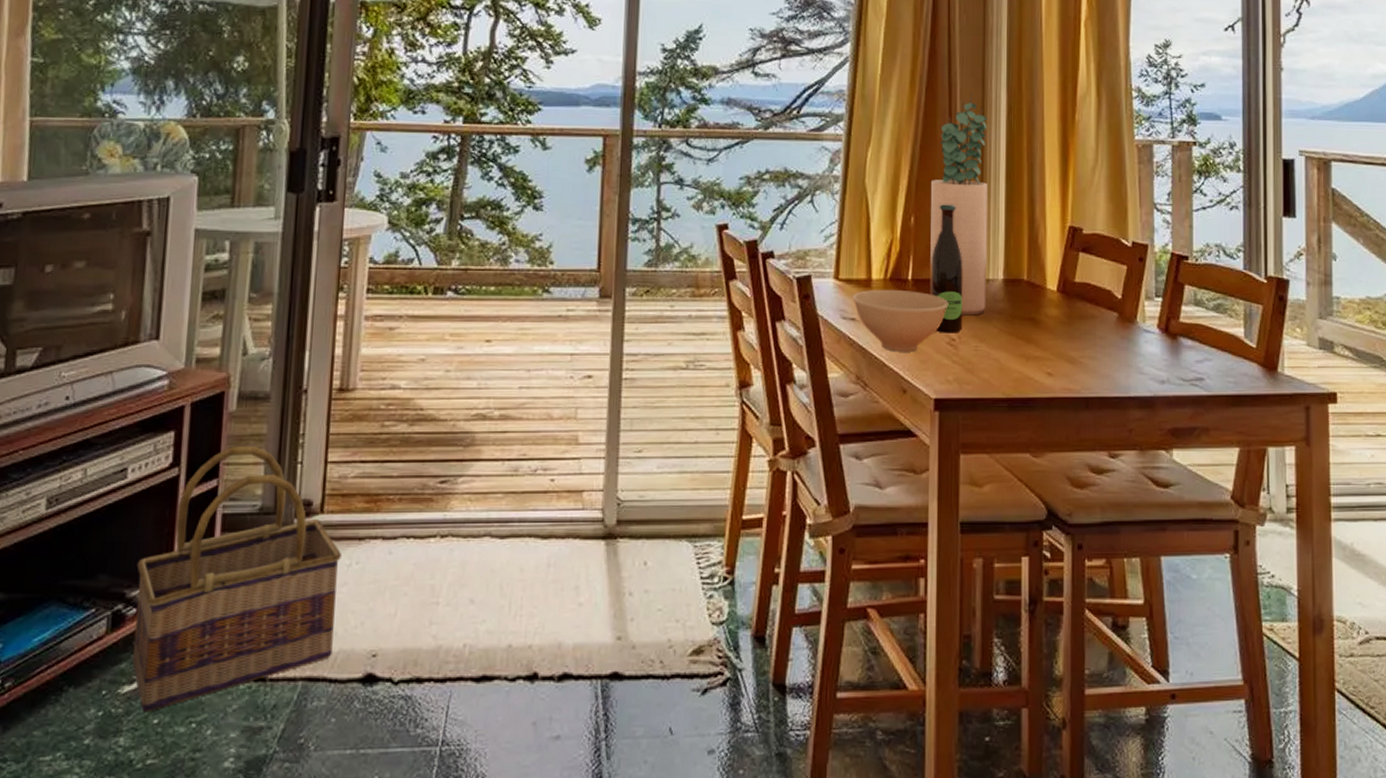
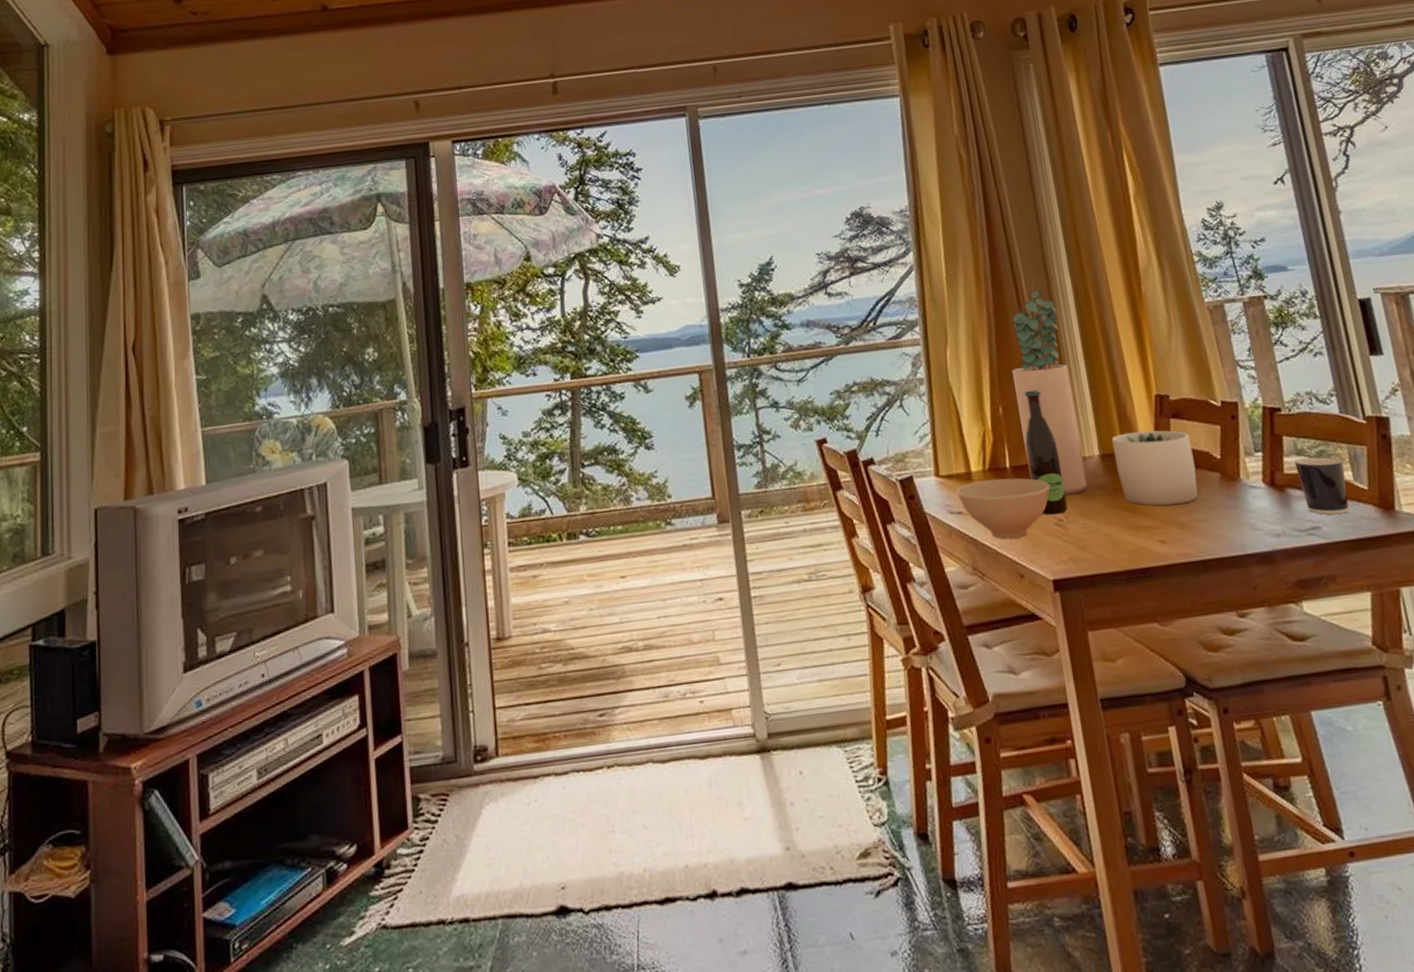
basket: present [132,445,341,713] -> none [341,700,525,962]
planter: none [1018,260,1095,340] -> present [1111,430,1198,506]
mug: none [1191,309,1237,369] -> present [1294,456,1350,515]

